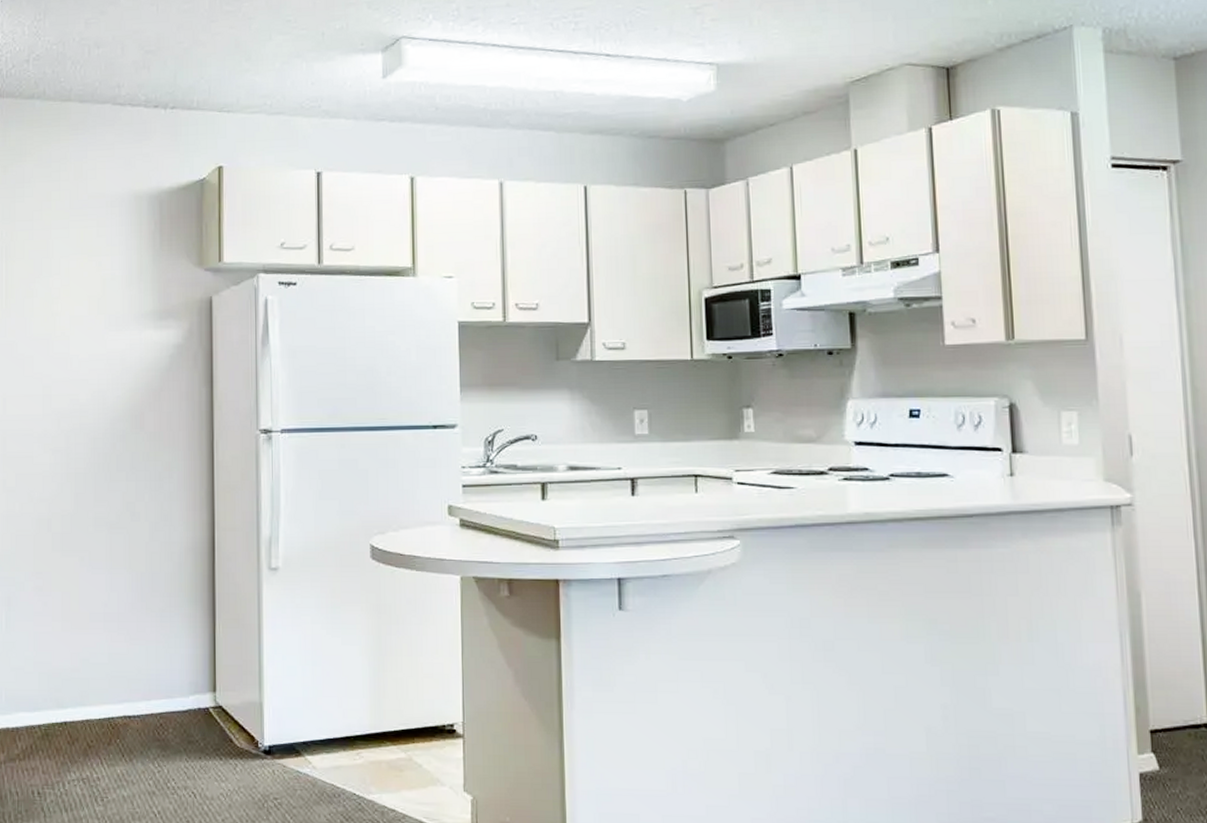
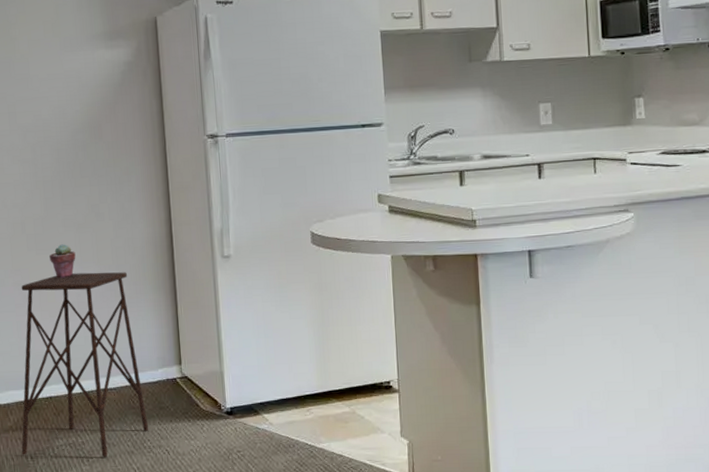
side table: none [28,579,174,798] -> present [21,272,149,458]
potted succulent: none [76,546,105,584] -> present [49,244,76,278]

